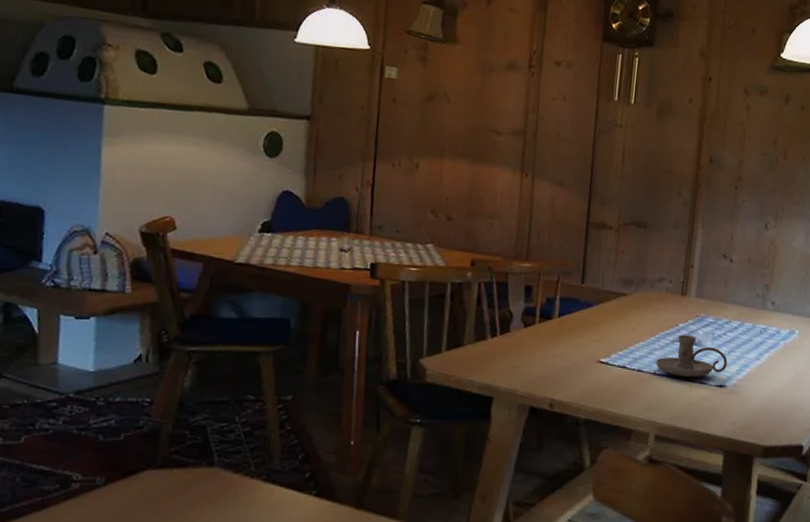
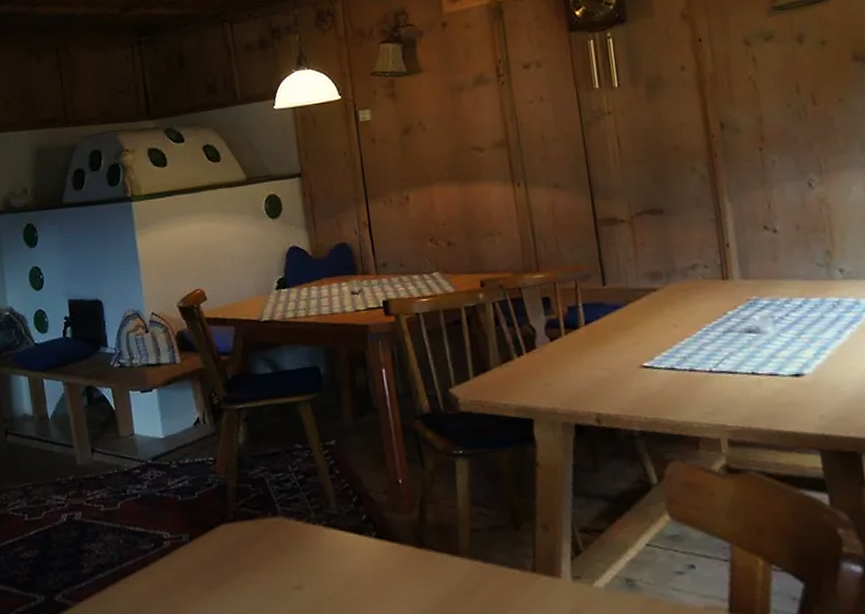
candle holder: present [656,335,728,377] -> none [709,322,800,371]

